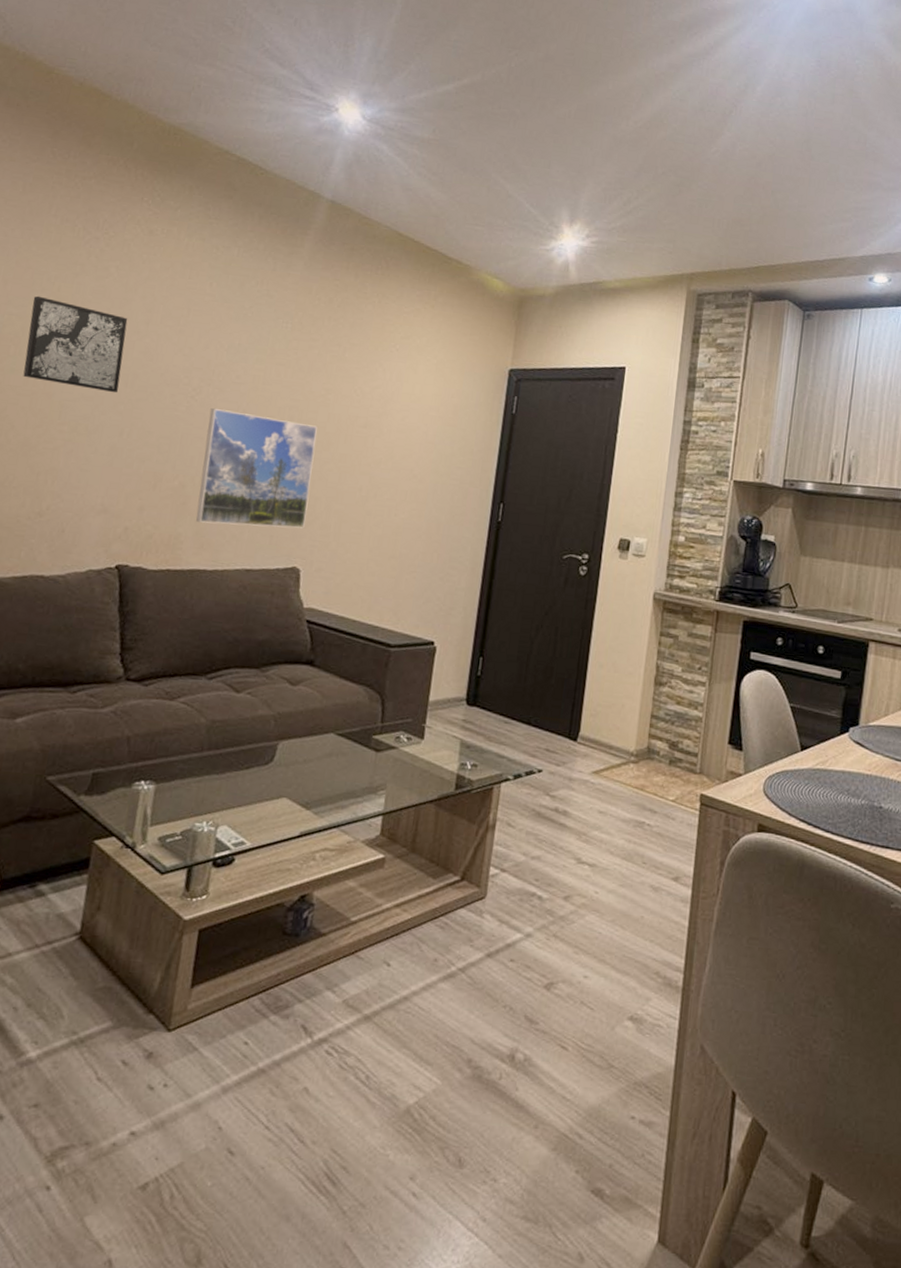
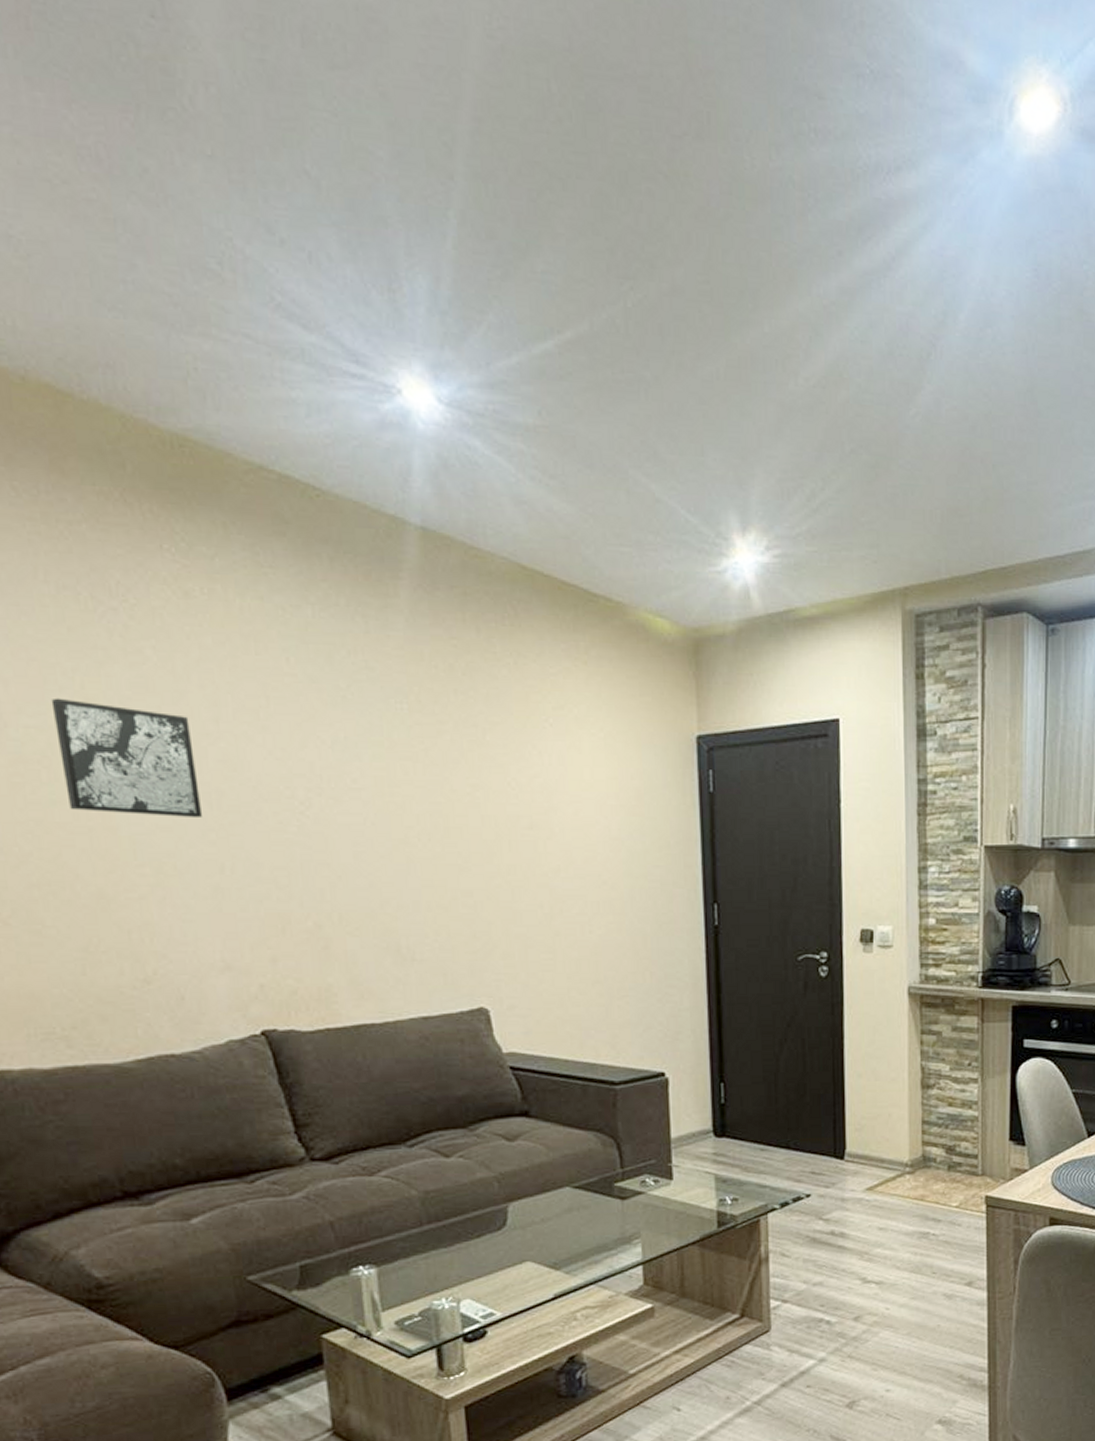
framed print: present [196,408,317,529] -> none [329,825,483,968]

